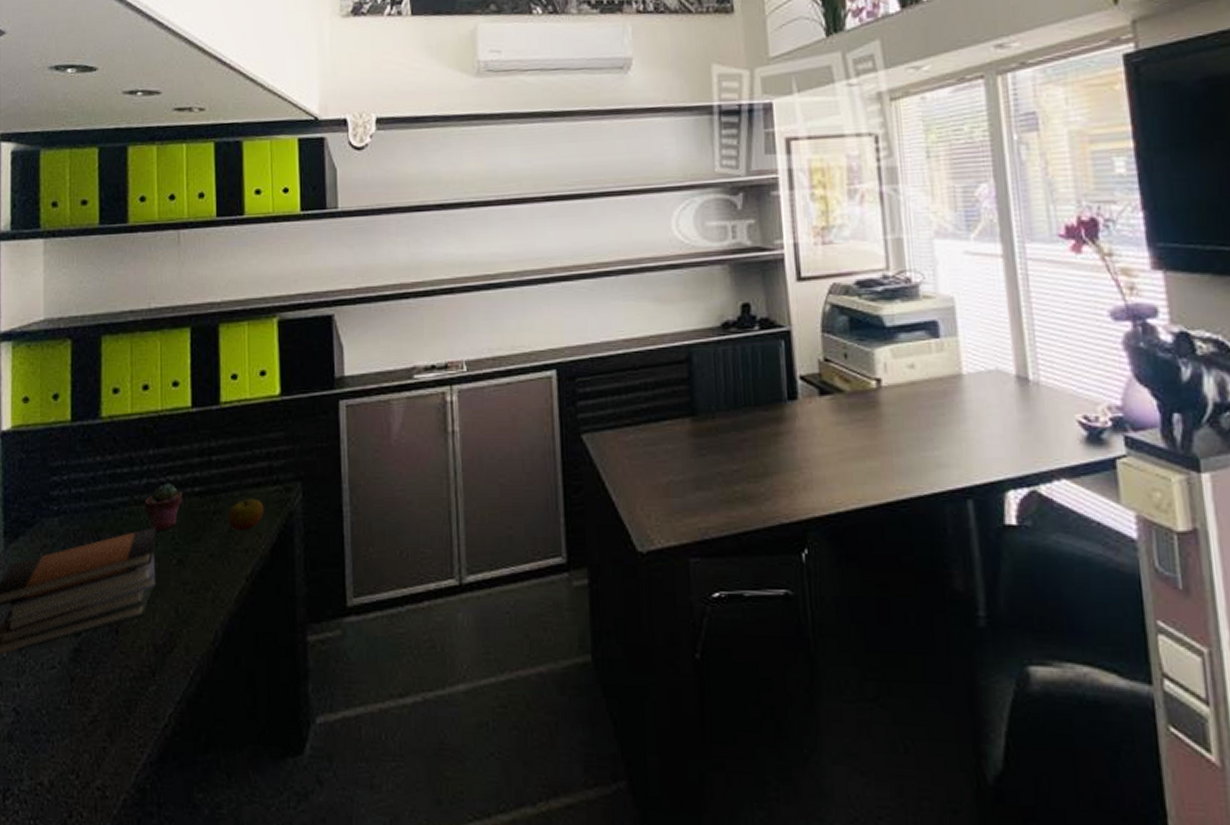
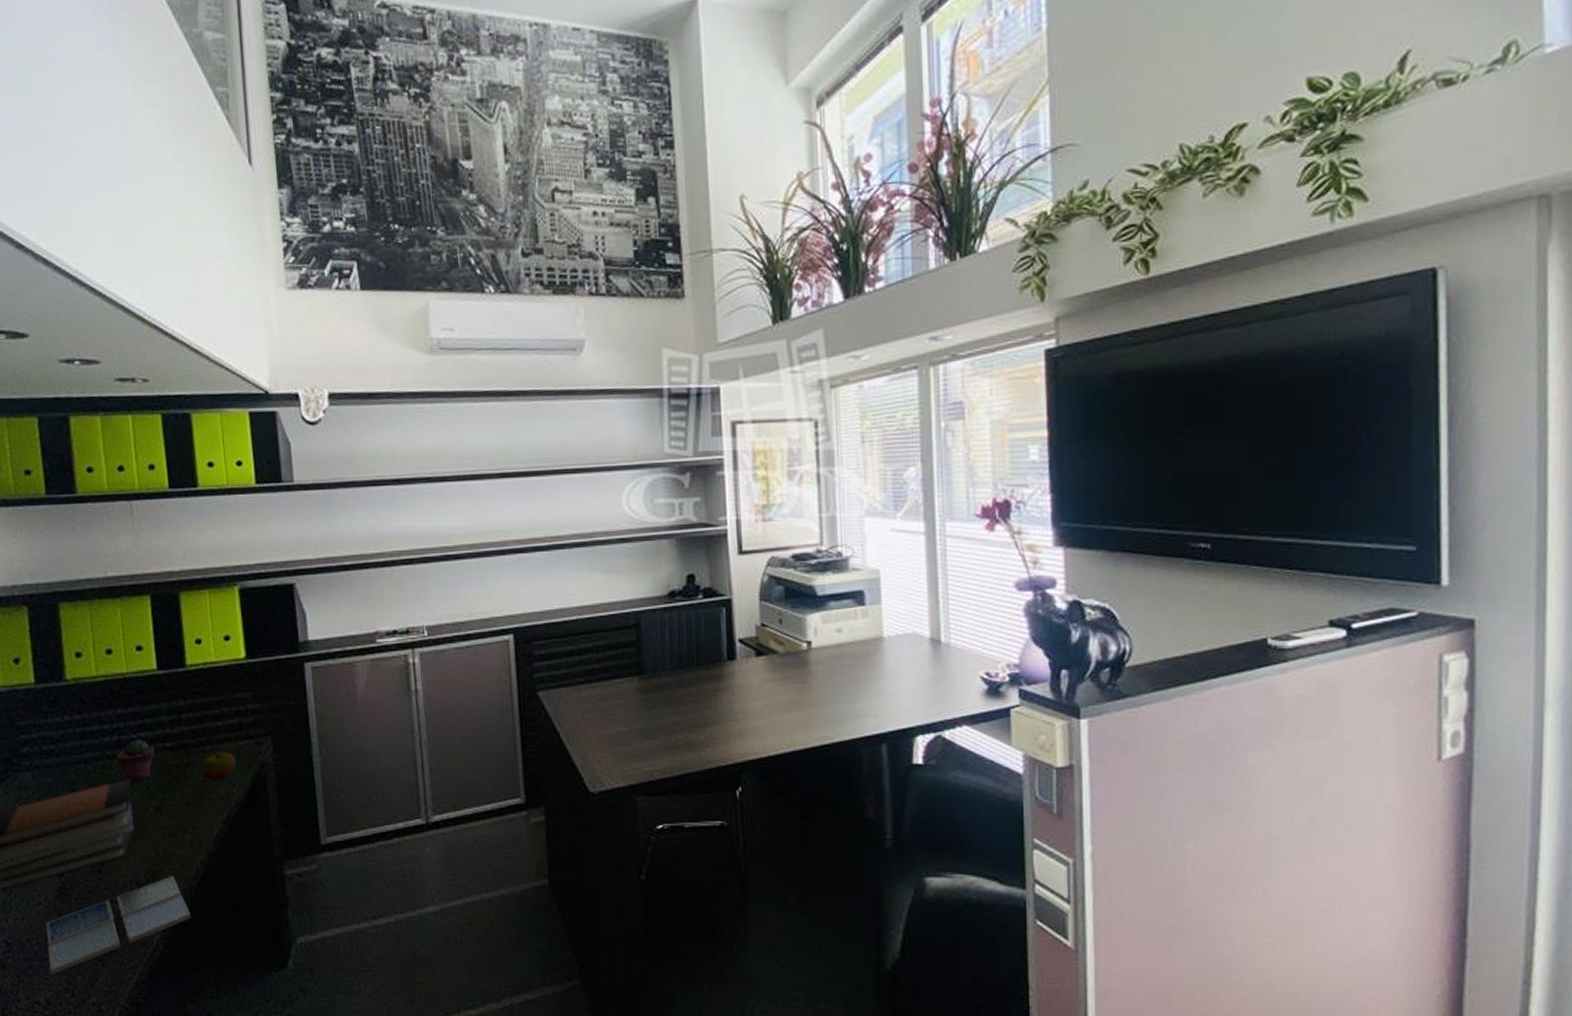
drink coaster: none [56,639,206,752] -> present [46,876,191,975]

